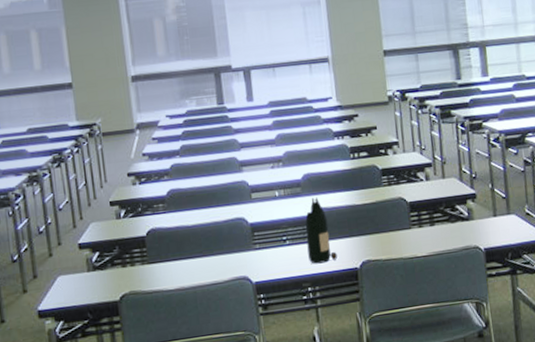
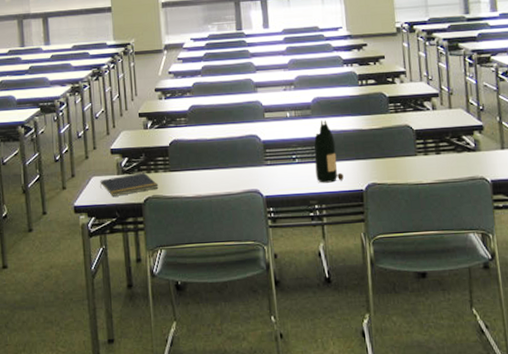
notepad: none [67,267,136,296] -> present [100,172,159,196]

